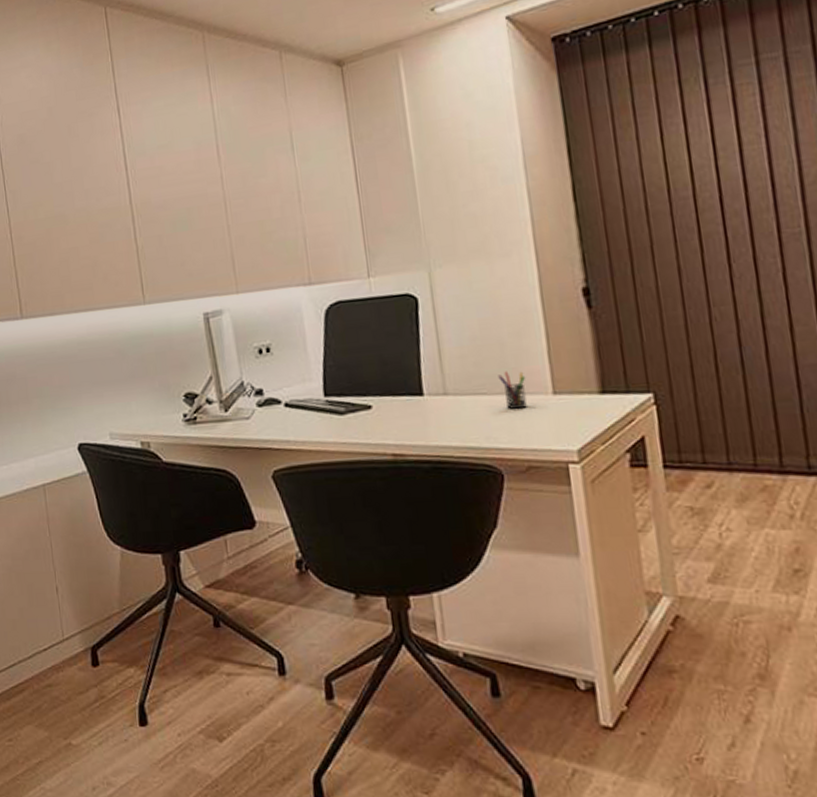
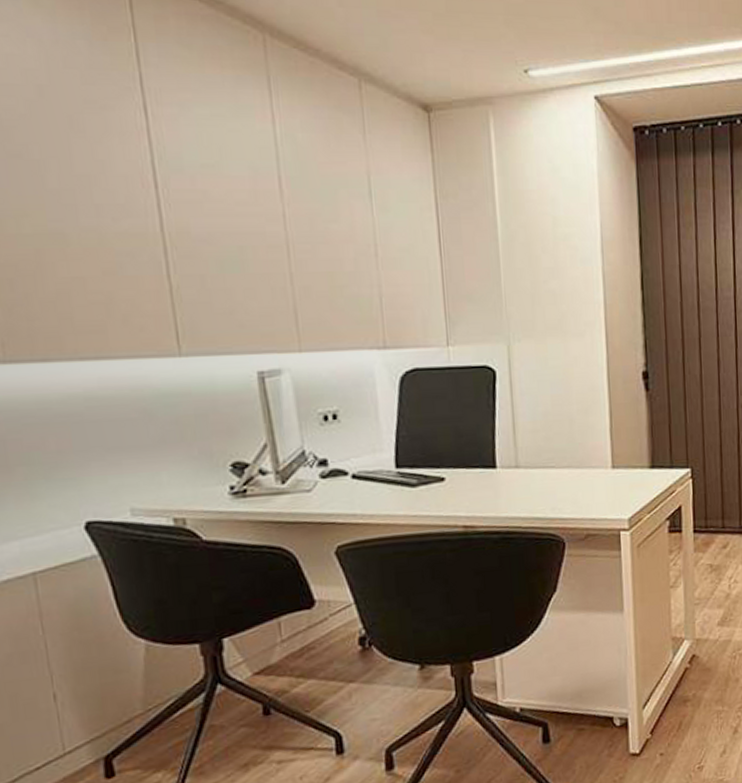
pen holder: present [498,371,527,409] -> none [566,446,590,482]

